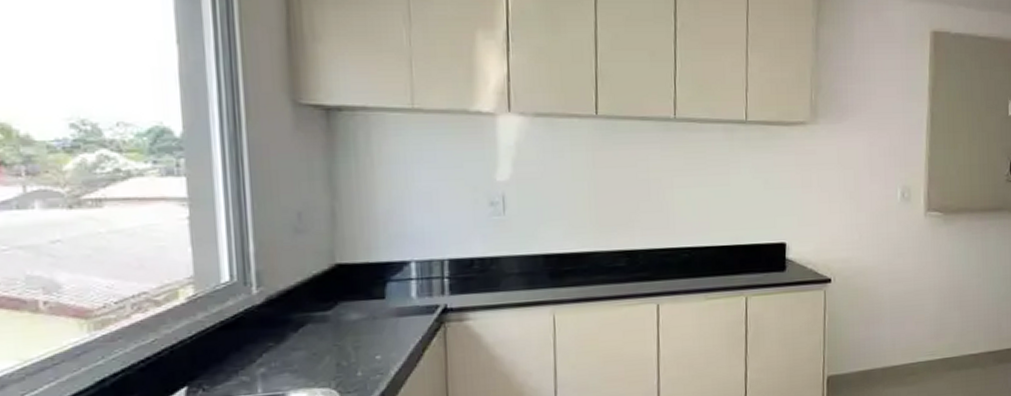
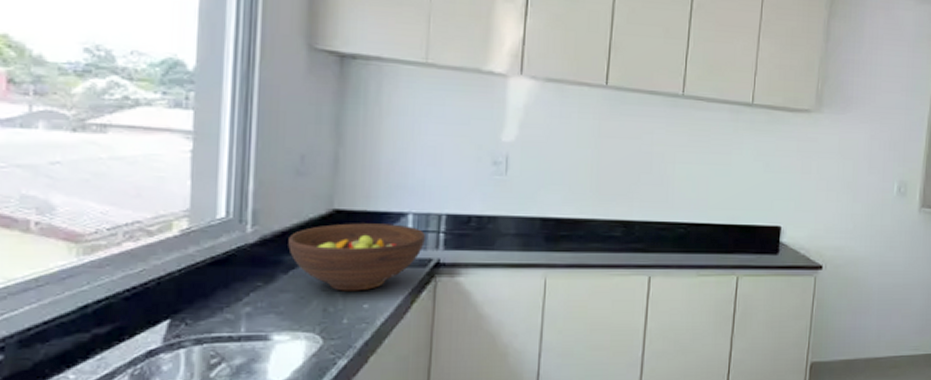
fruit bowl: none [294,273,430,345] -> present [288,223,425,291]

